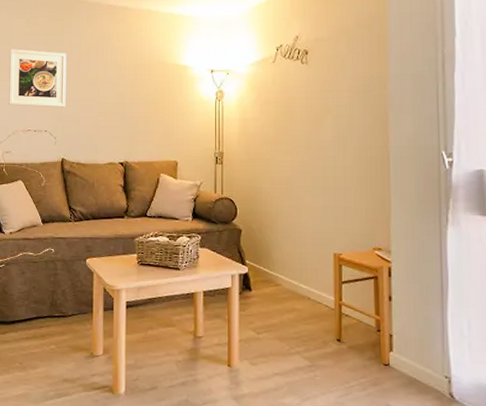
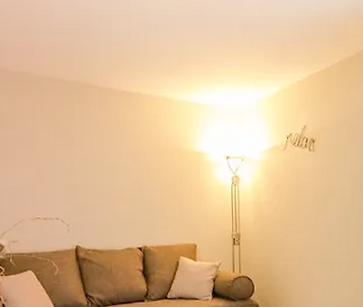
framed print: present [9,49,67,108] -> none [13,133,79,194]

